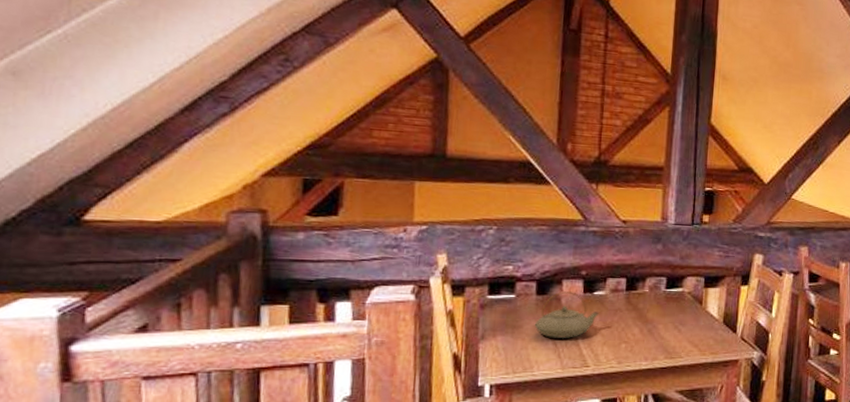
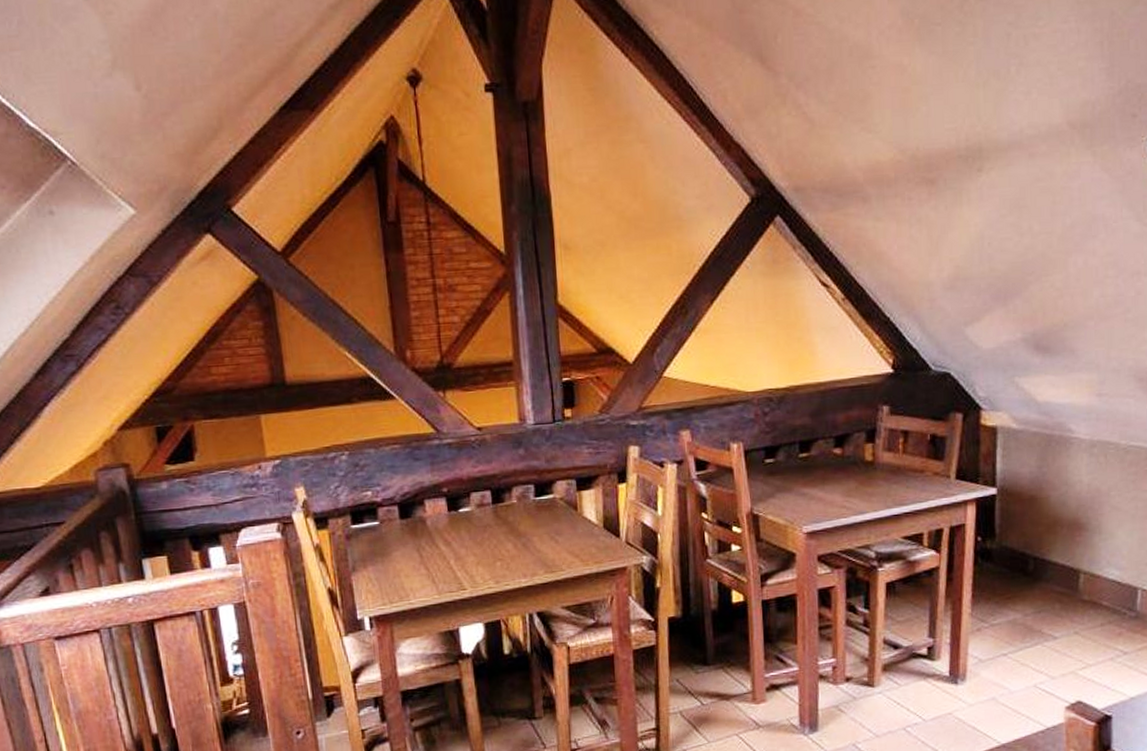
teapot: present [534,291,599,338] -> none [403,512,468,563]

